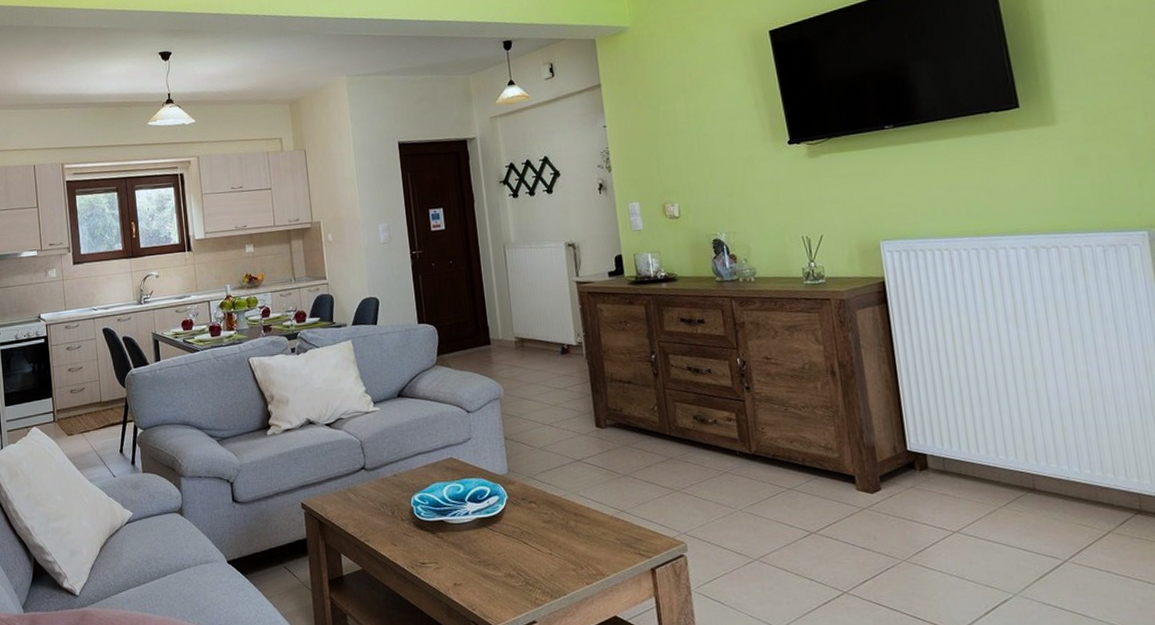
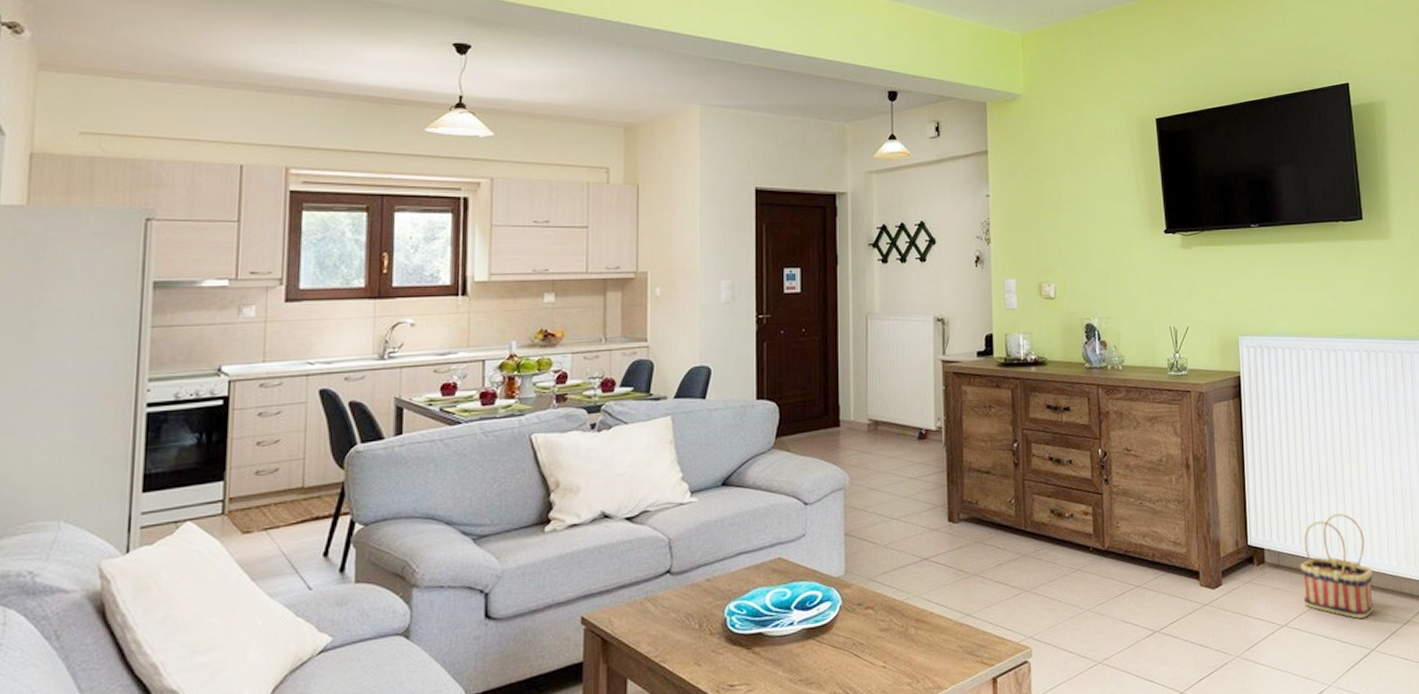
basket: none [970,418,1064,528] -> present [1300,513,1374,619]

